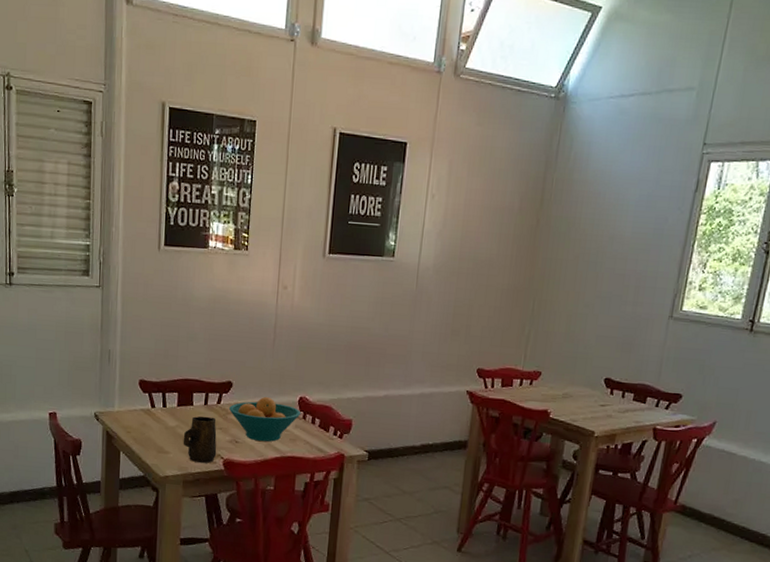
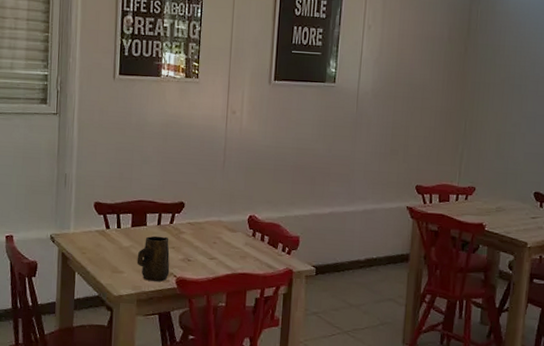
fruit bowl: present [229,396,301,442] -> none [182,215,251,260]

